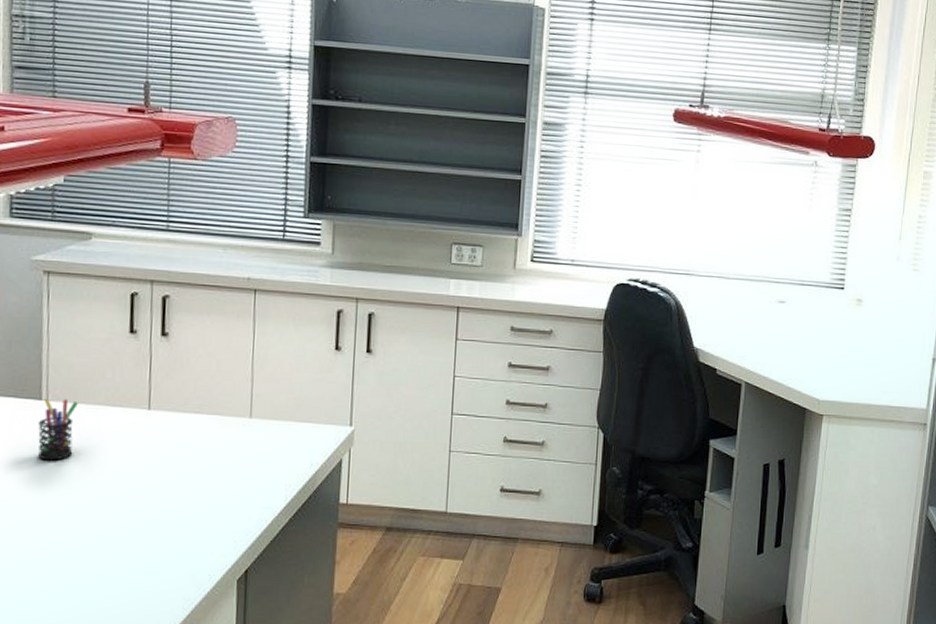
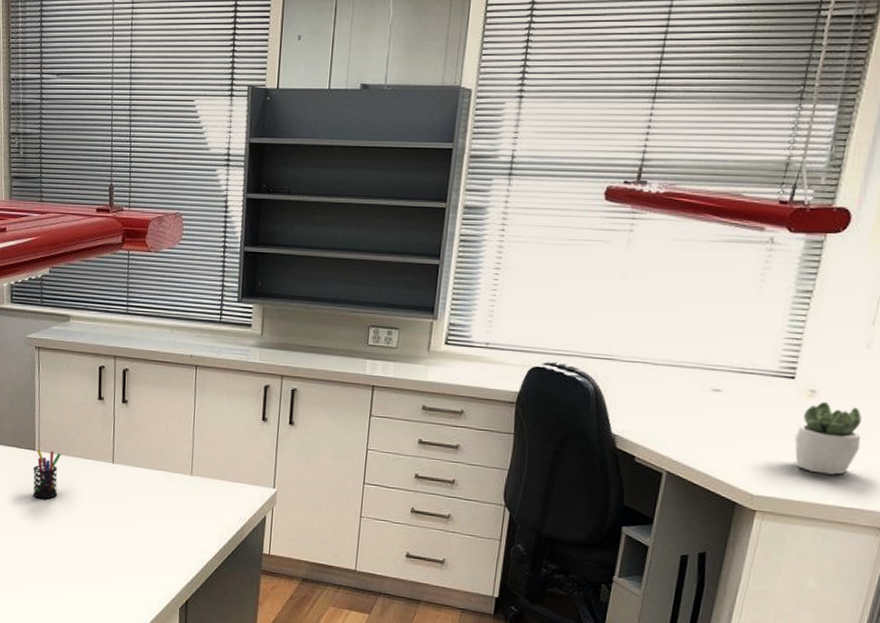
succulent plant: none [848,309,900,377] -> present [794,401,862,475]

